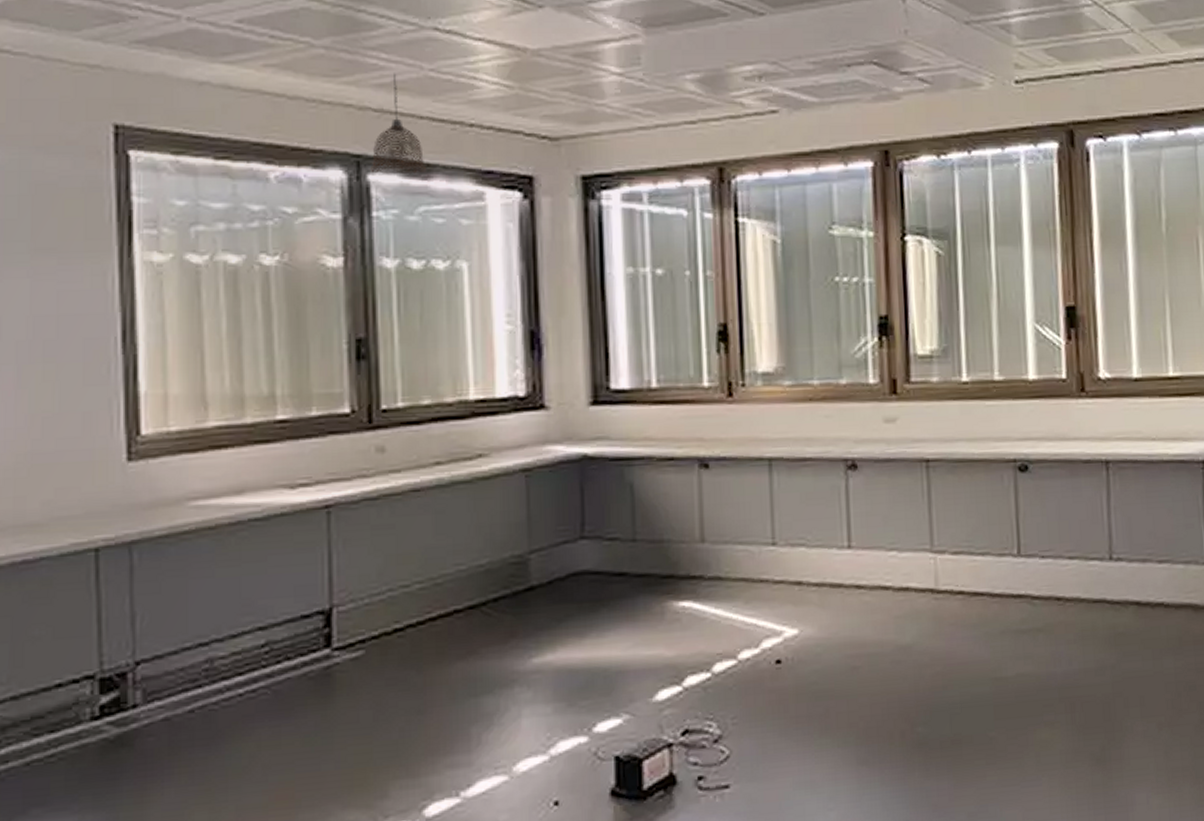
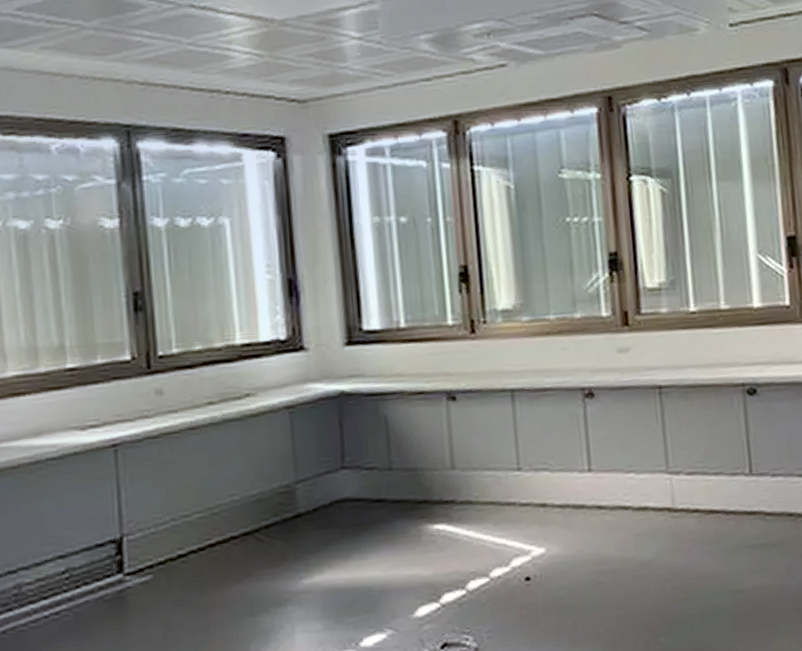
pendant lamp: present [370,73,427,175] -> none [139,48,190,141]

